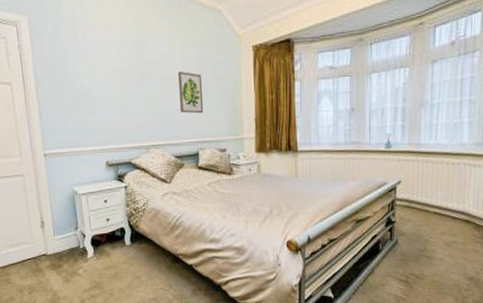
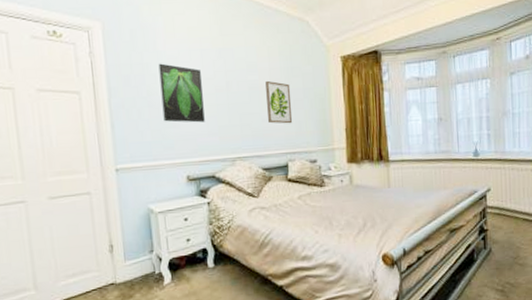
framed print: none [79,55,122,112] -> present [158,63,205,123]

